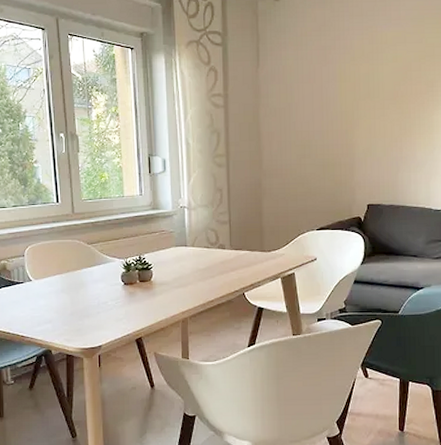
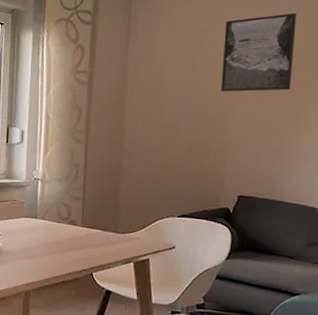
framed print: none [345,27,407,107] -> present [221,13,296,92]

